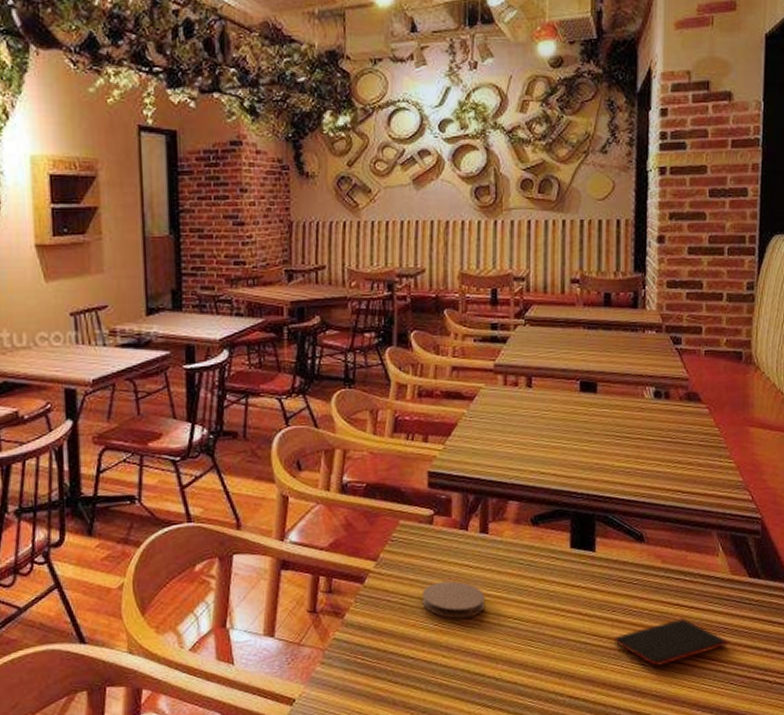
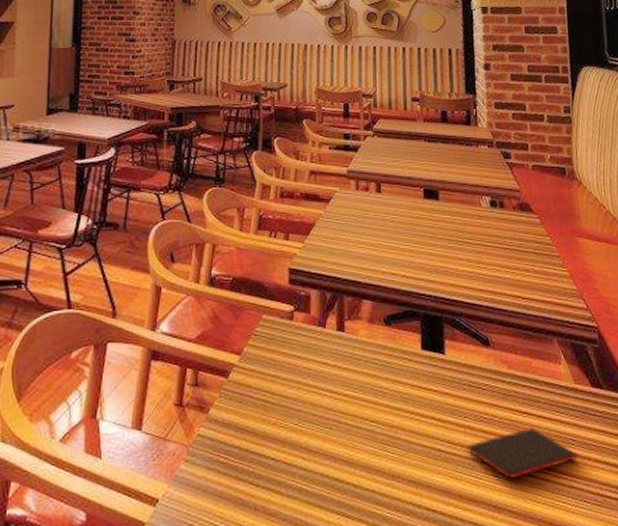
coaster: present [422,581,485,619] -> none [283,378,343,419]

